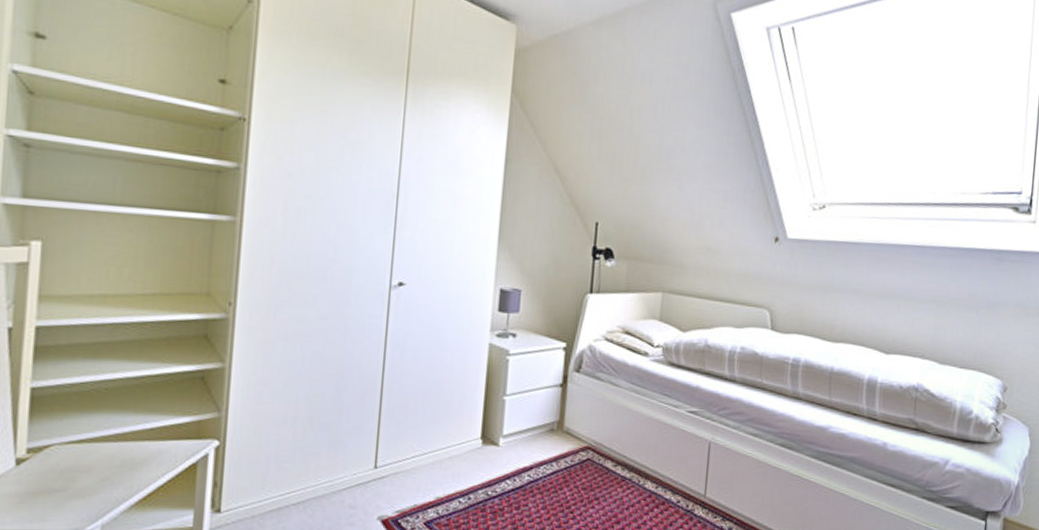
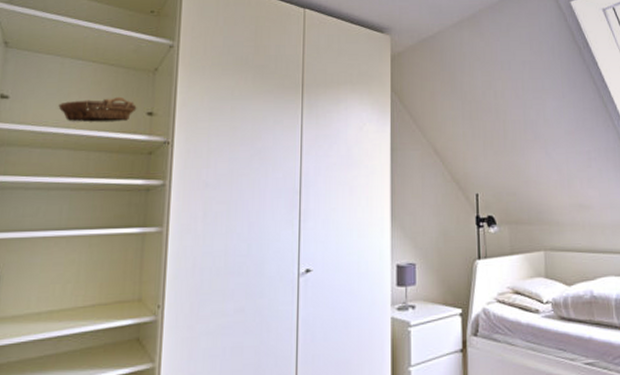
basket: none [109,52,207,86] -> present [58,96,137,123]

